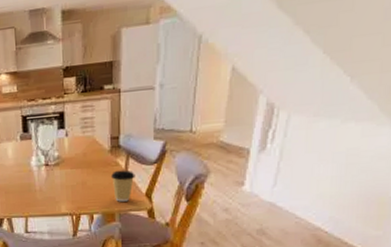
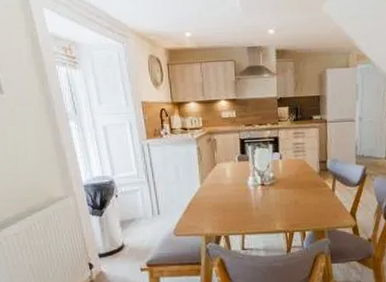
coffee cup: present [111,170,135,202] -> none [320,190,341,220]

